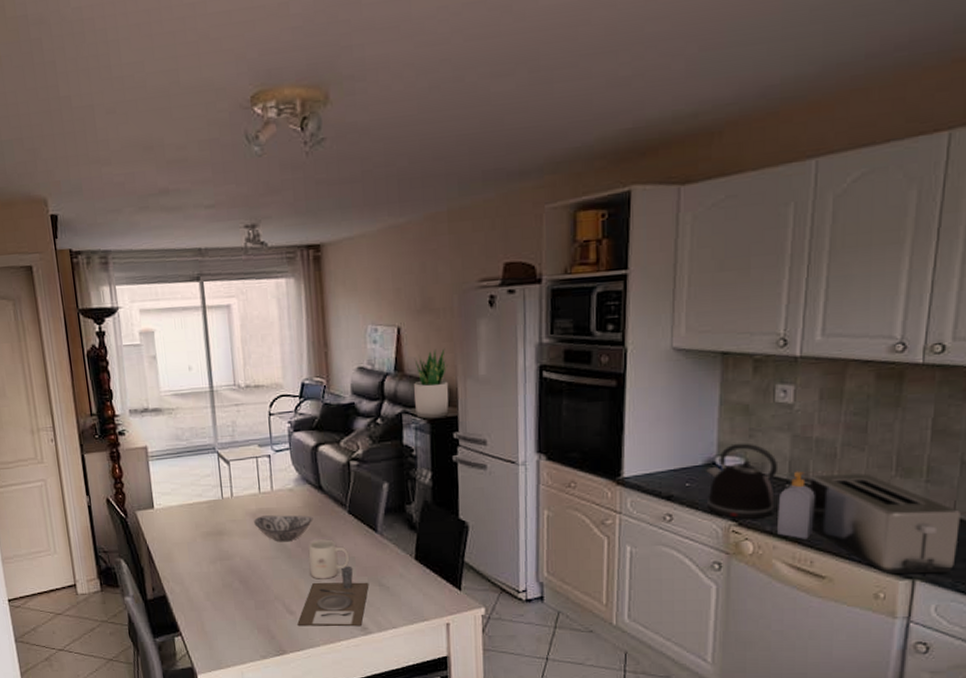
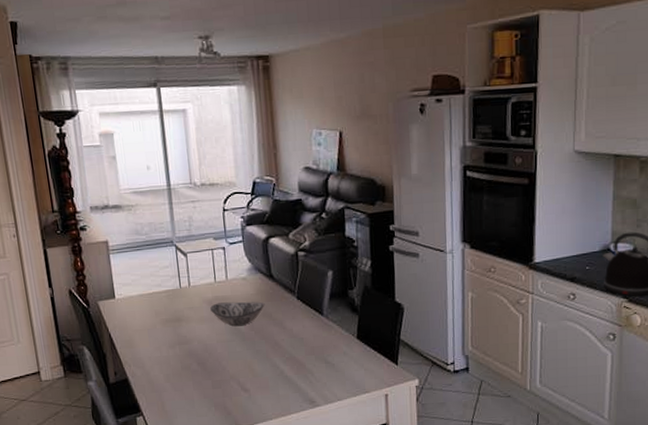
place setting: present [297,566,369,627] -> none [251,346,317,402]
mug: present [308,539,350,579] -> none [260,323,299,359]
planter: present [413,348,449,419] -> none [354,150,386,213]

